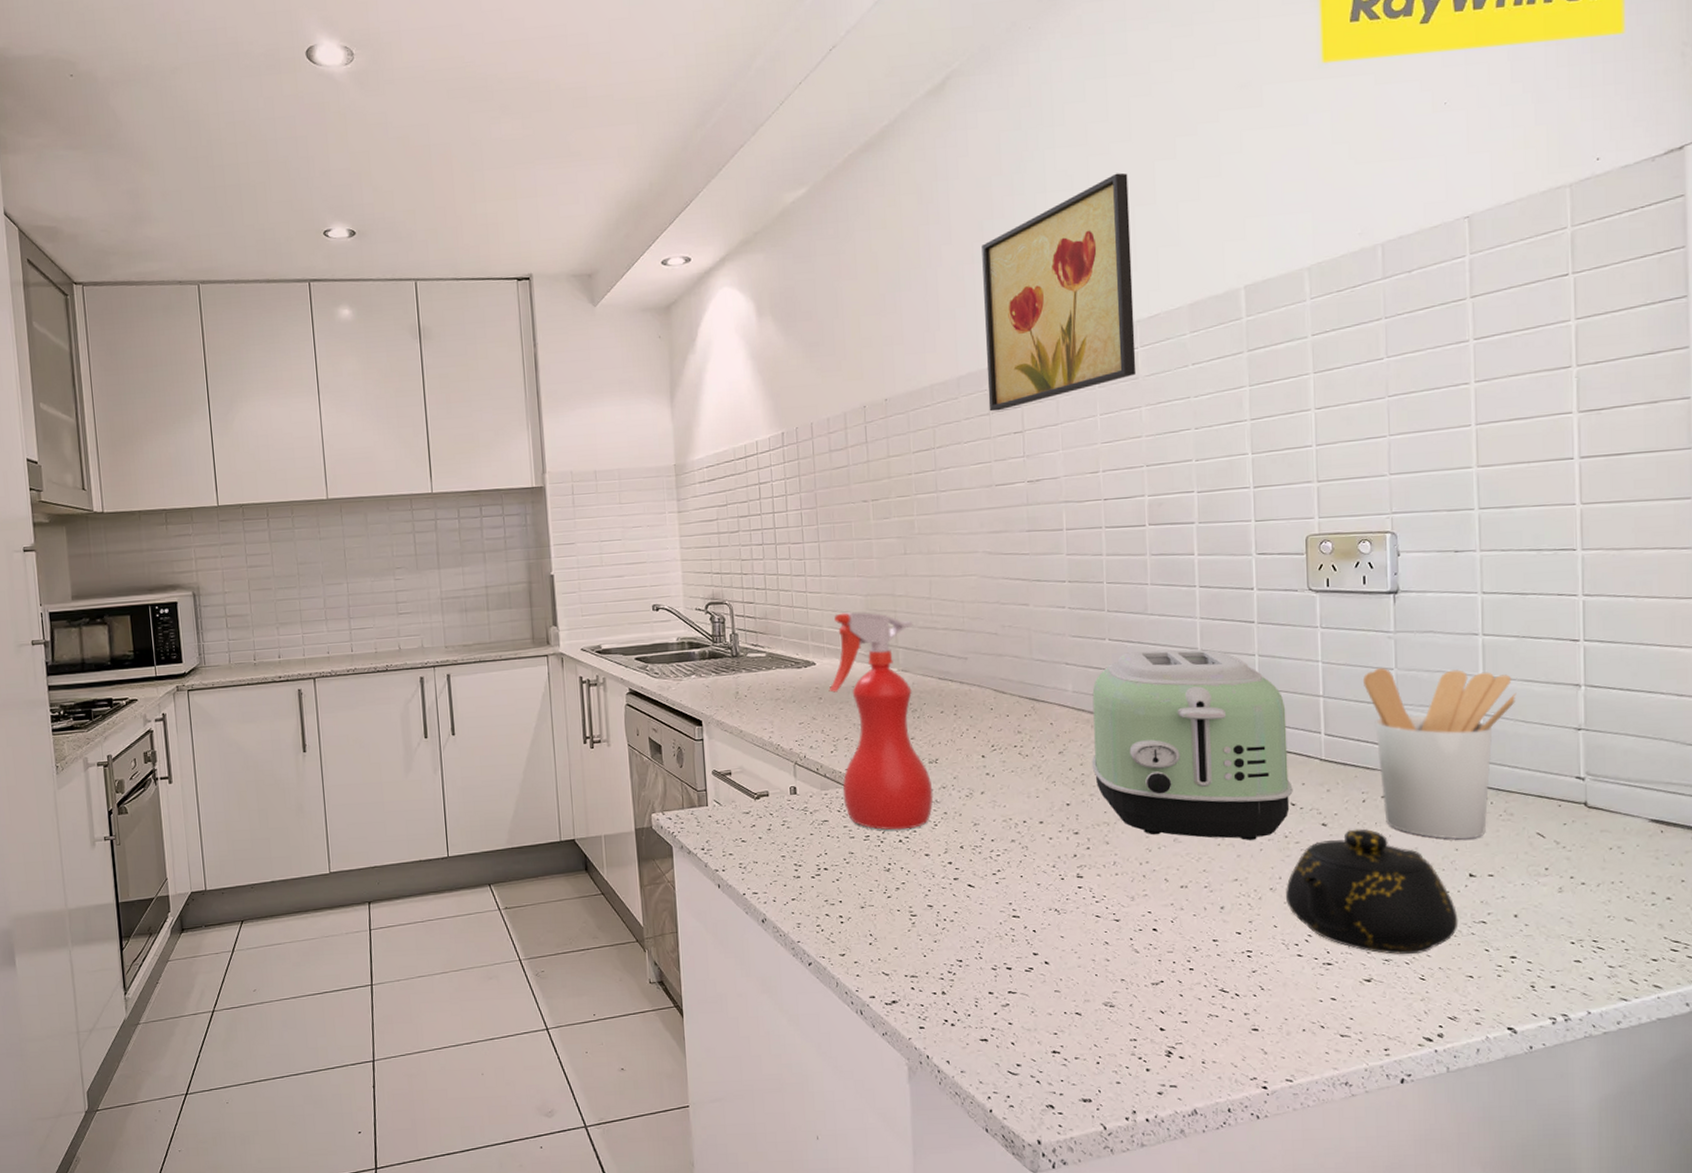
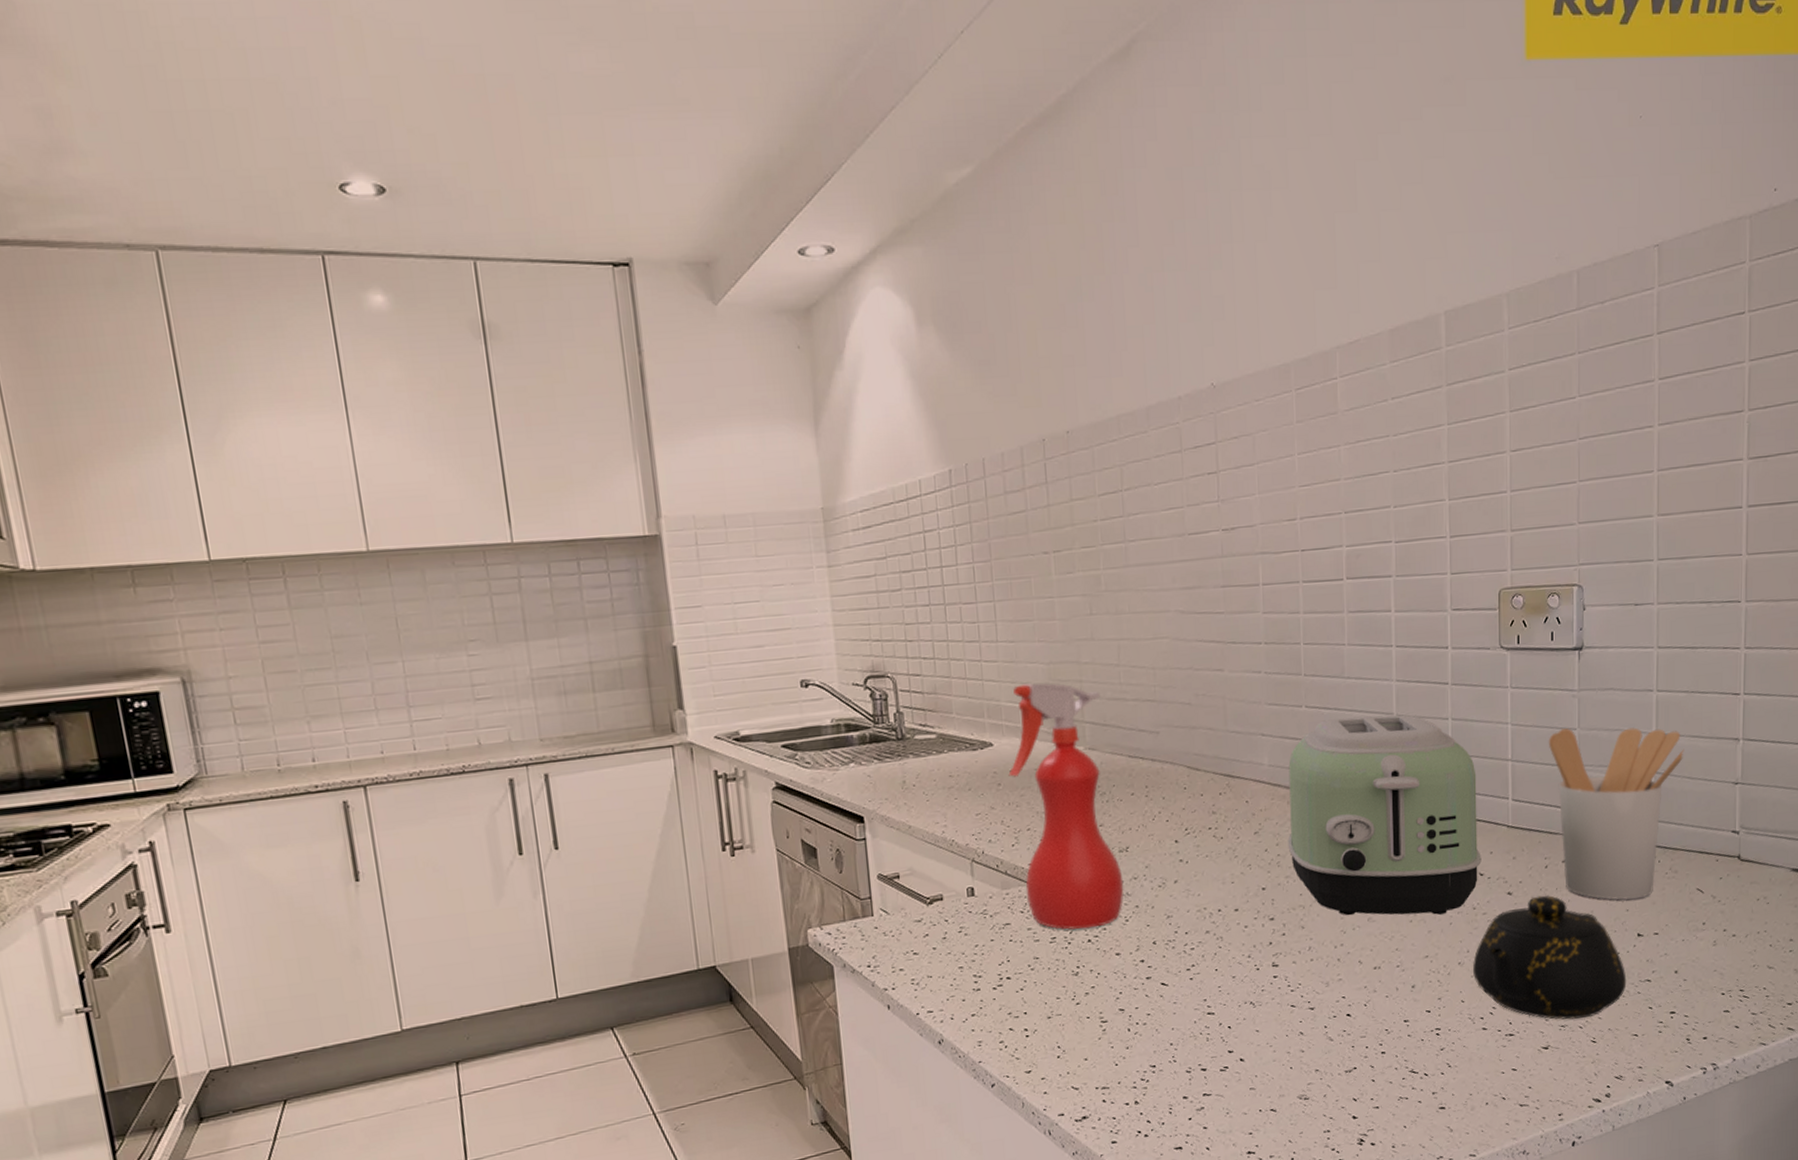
wall art: present [981,172,1136,412] -> none [1172,172,1335,448]

